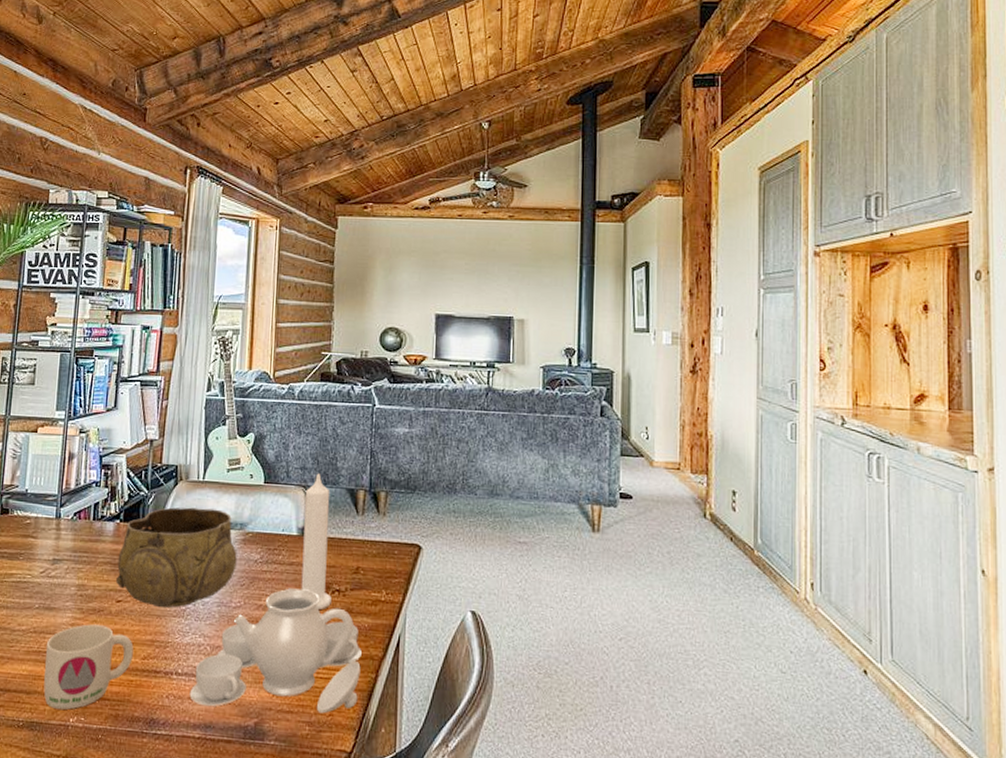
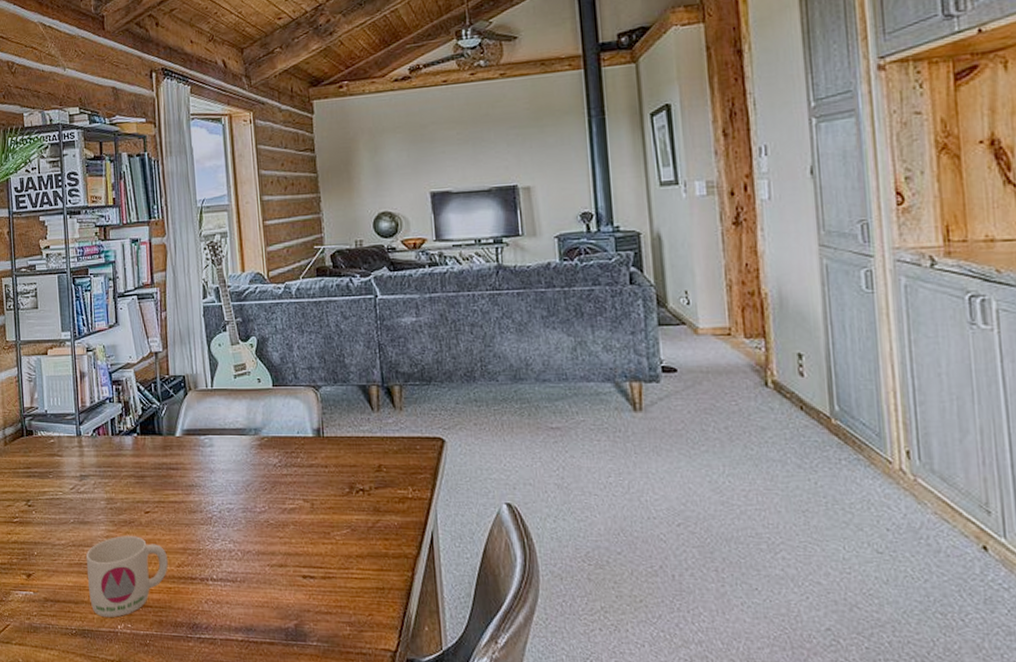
decorative bowl: present [115,507,237,608] -> none [140,416,256,517]
teapot: present [189,588,362,714] -> none [227,490,396,614]
candle: present [301,473,331,611] -> none [316,372,357,511]

